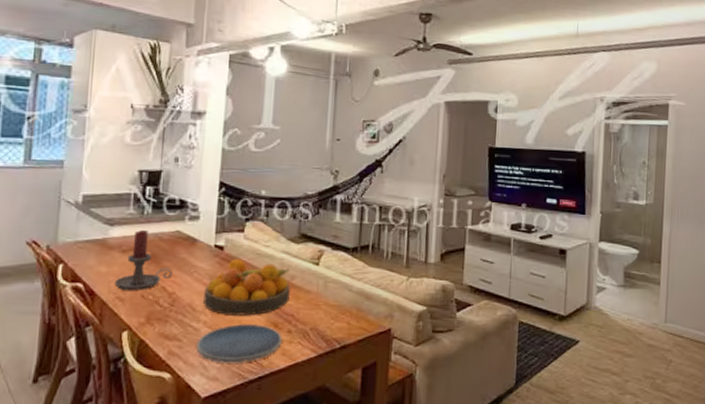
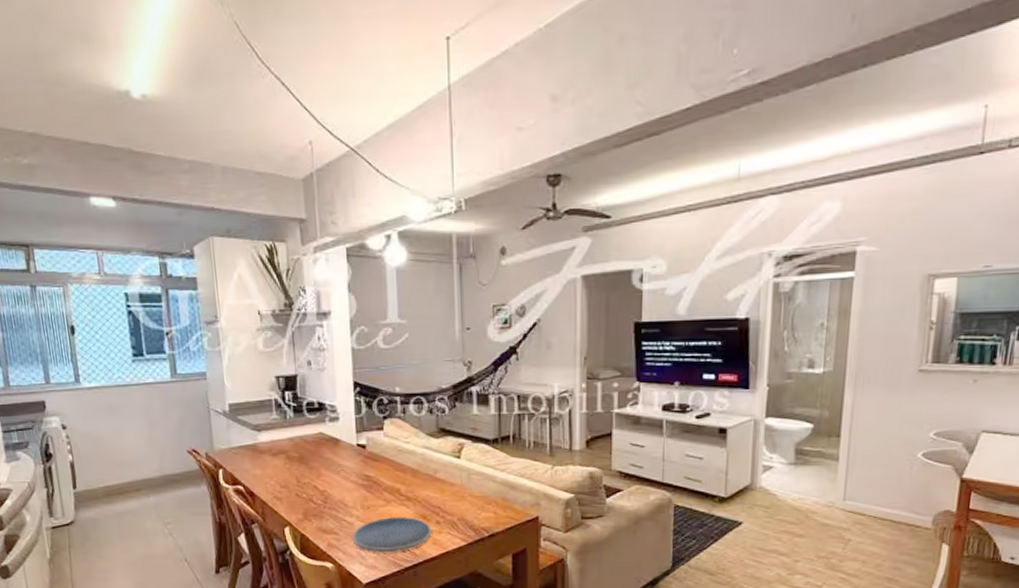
candle holder: present [115,230,172,290] -> none [271,434,321,490]
fruit bowl: present [203,258,290,316] -> none [353,455,435,510]

